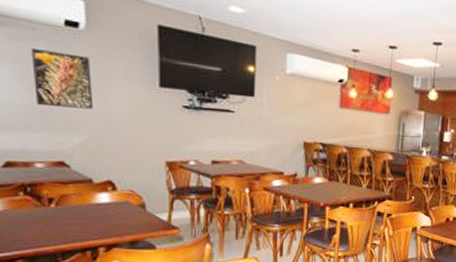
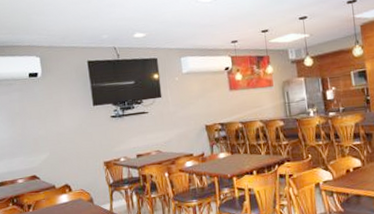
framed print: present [31,47,94,110] -> none [10,95,52,138]

